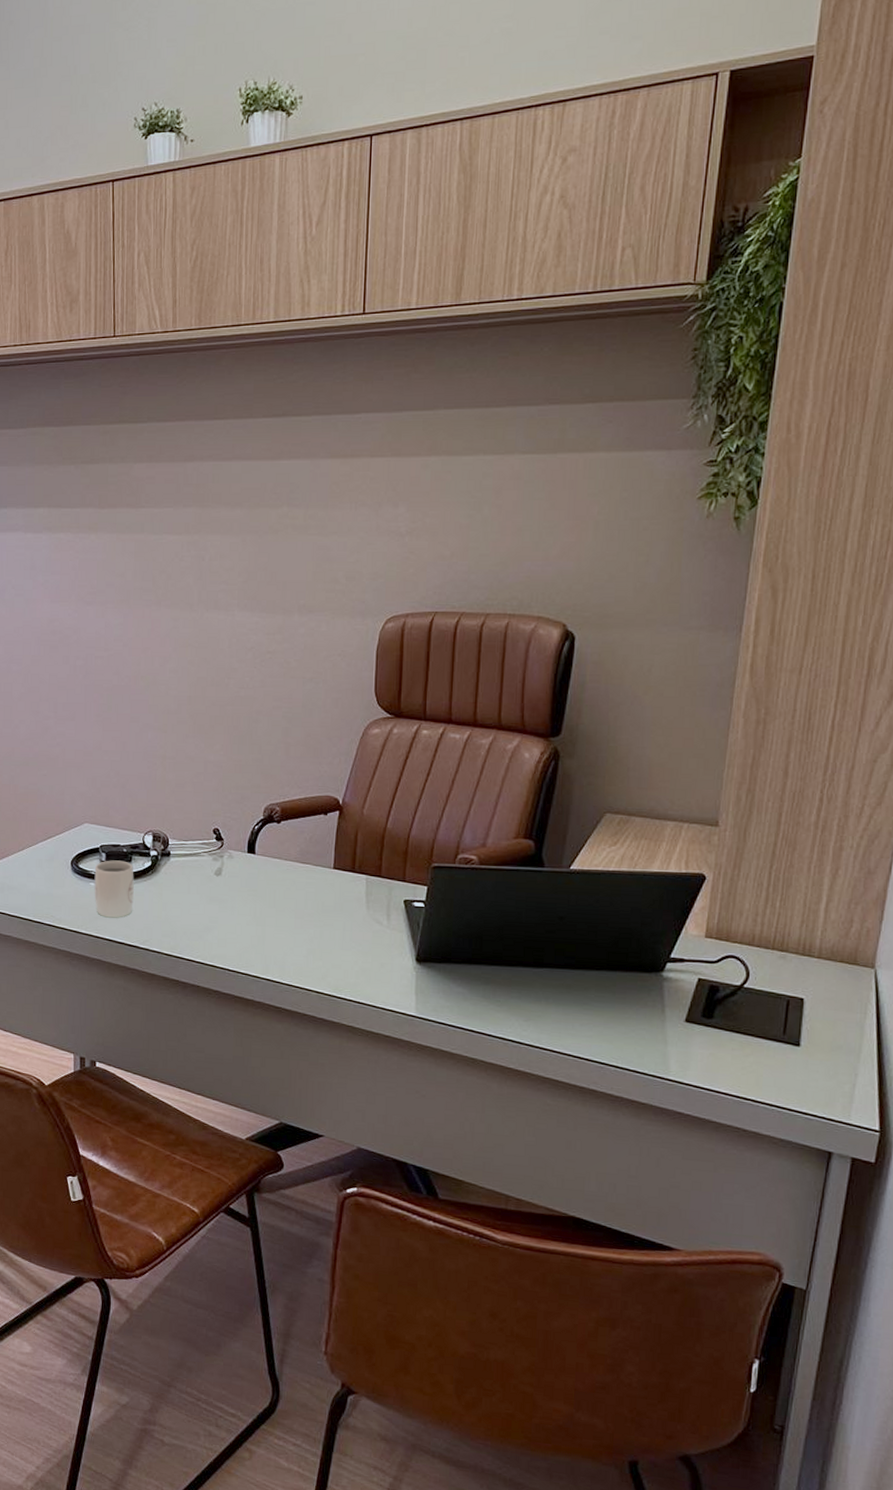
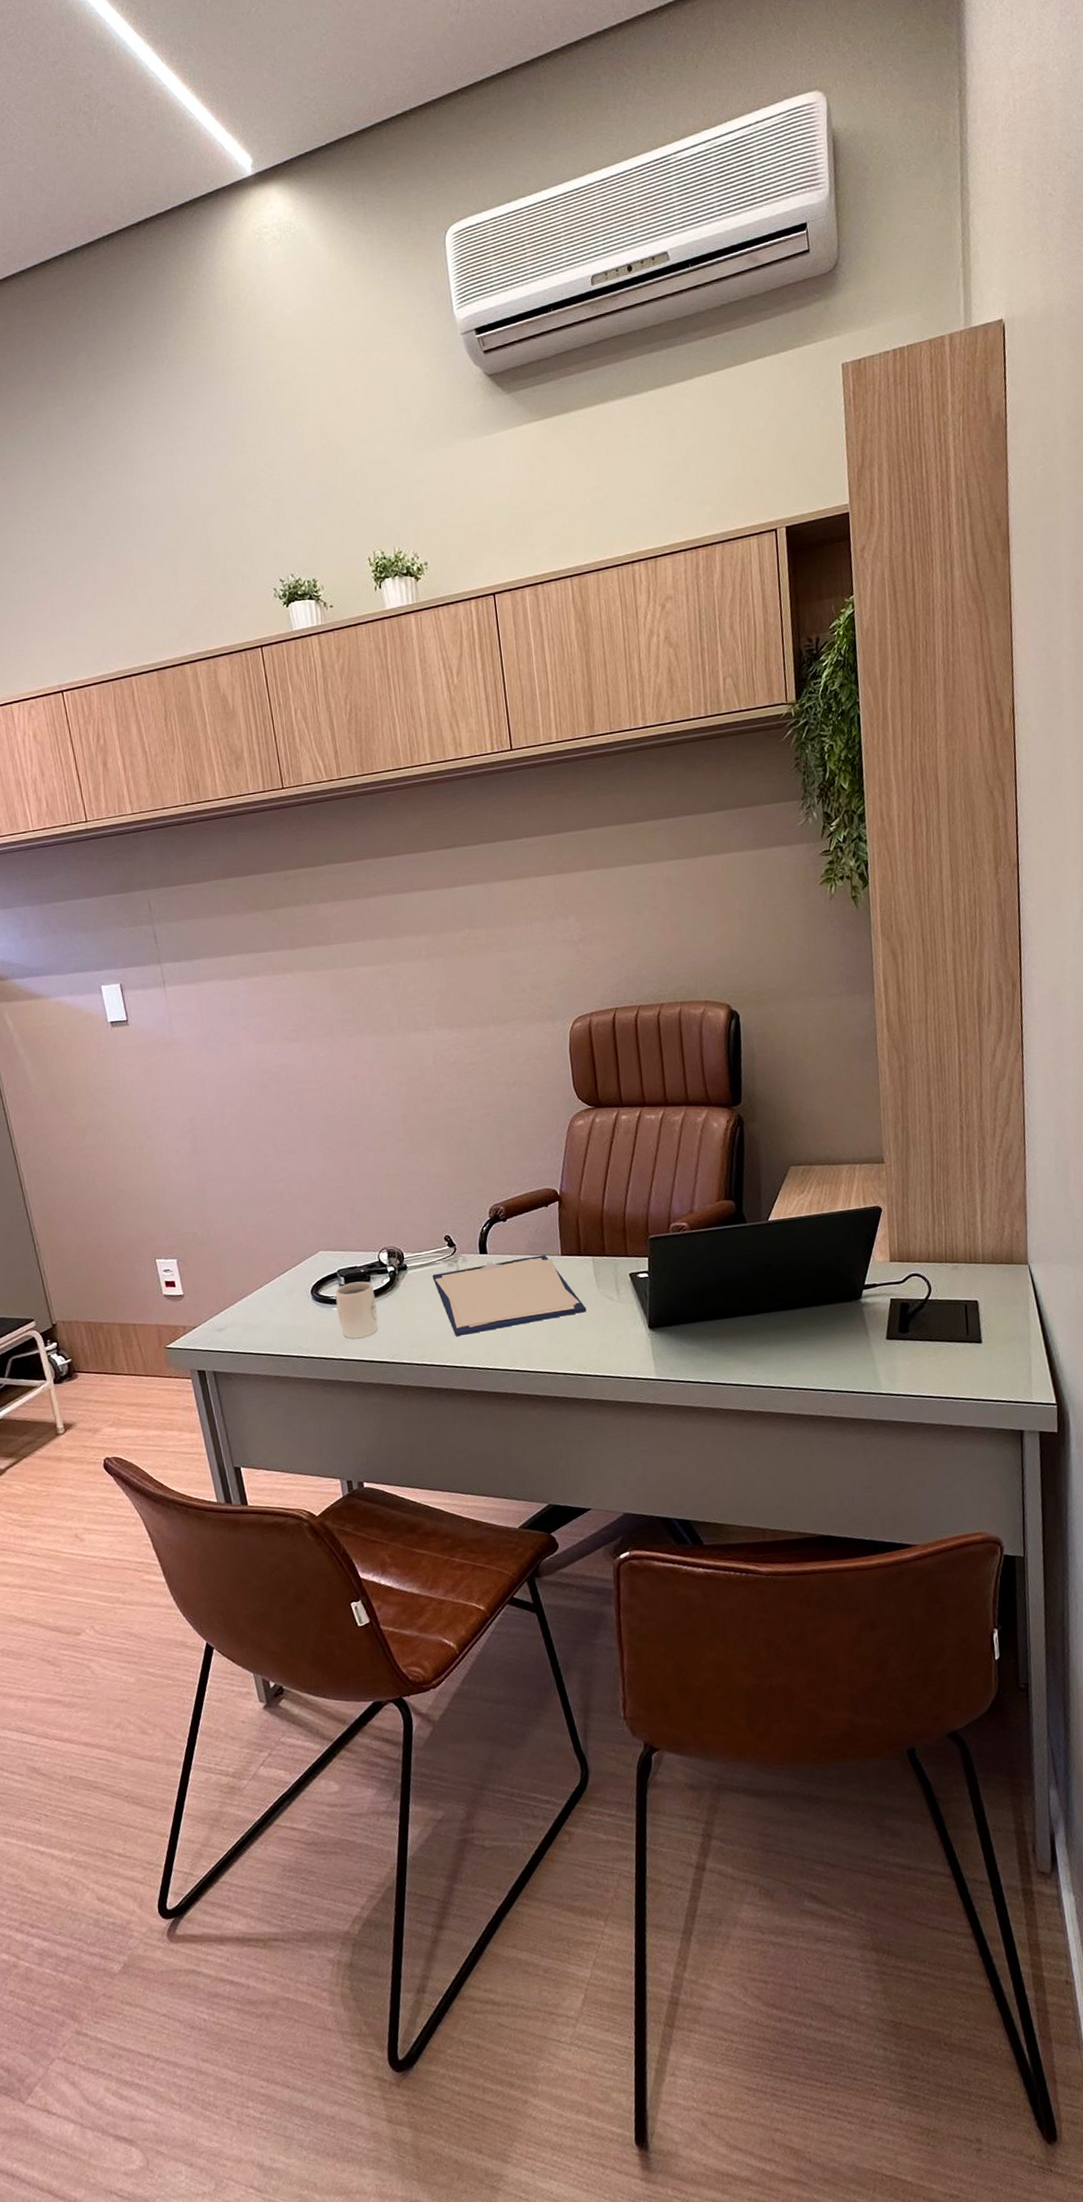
notepad: none [195,862,352,934] -> present [432,1255,587,1336]

